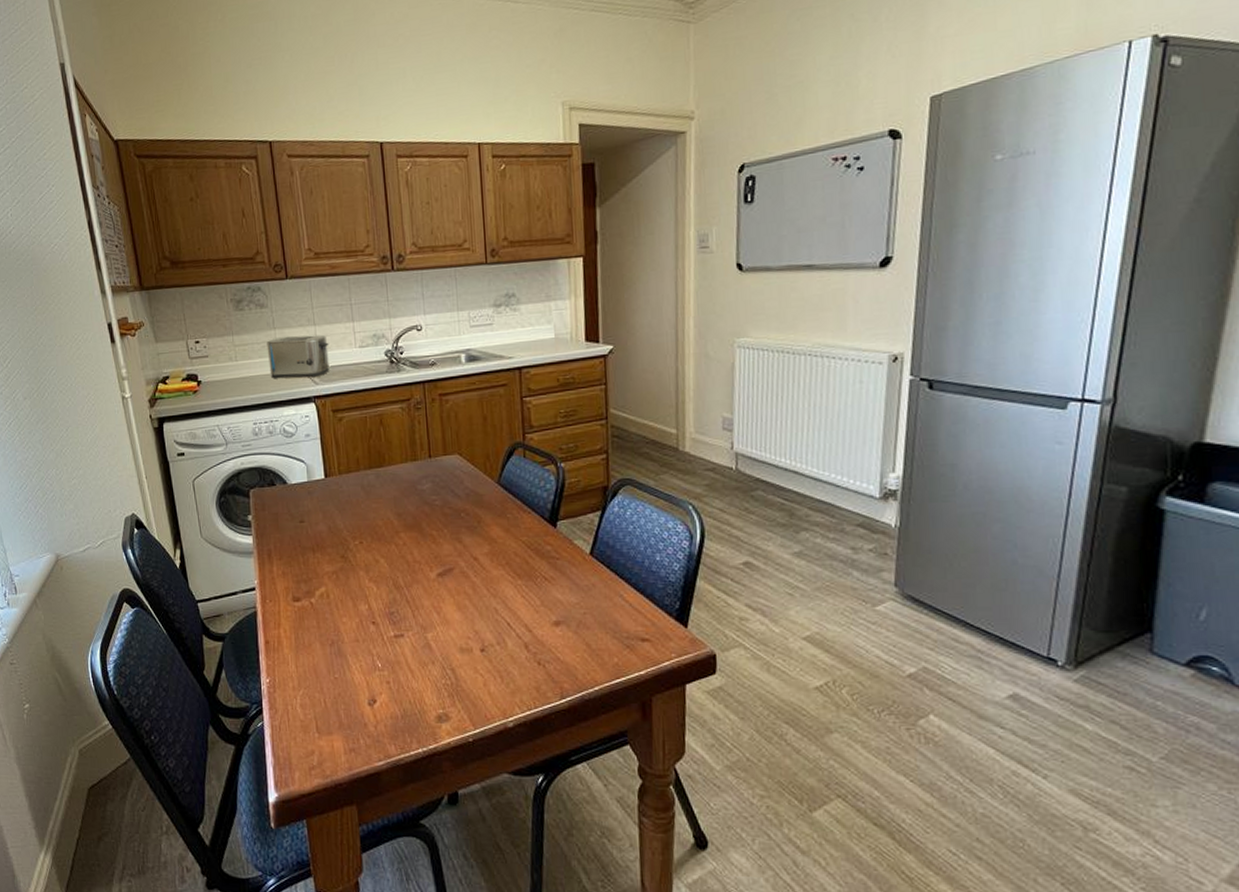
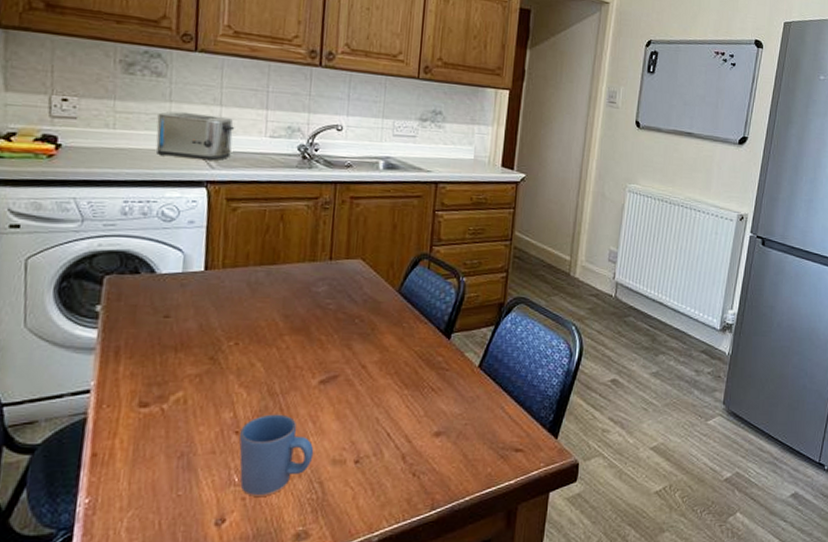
mug: none [375,606,443,680] -> present [239,414,314,496]

